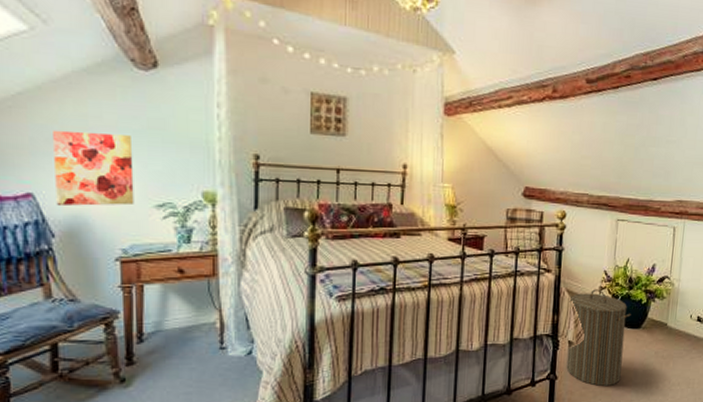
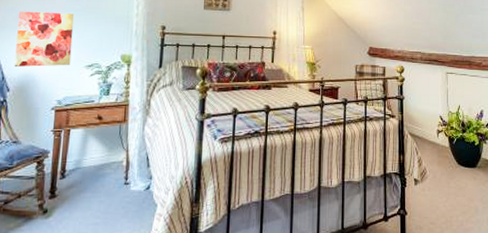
laundry hamper: present [566,289,631,386] -> none [412,132,467,222]

